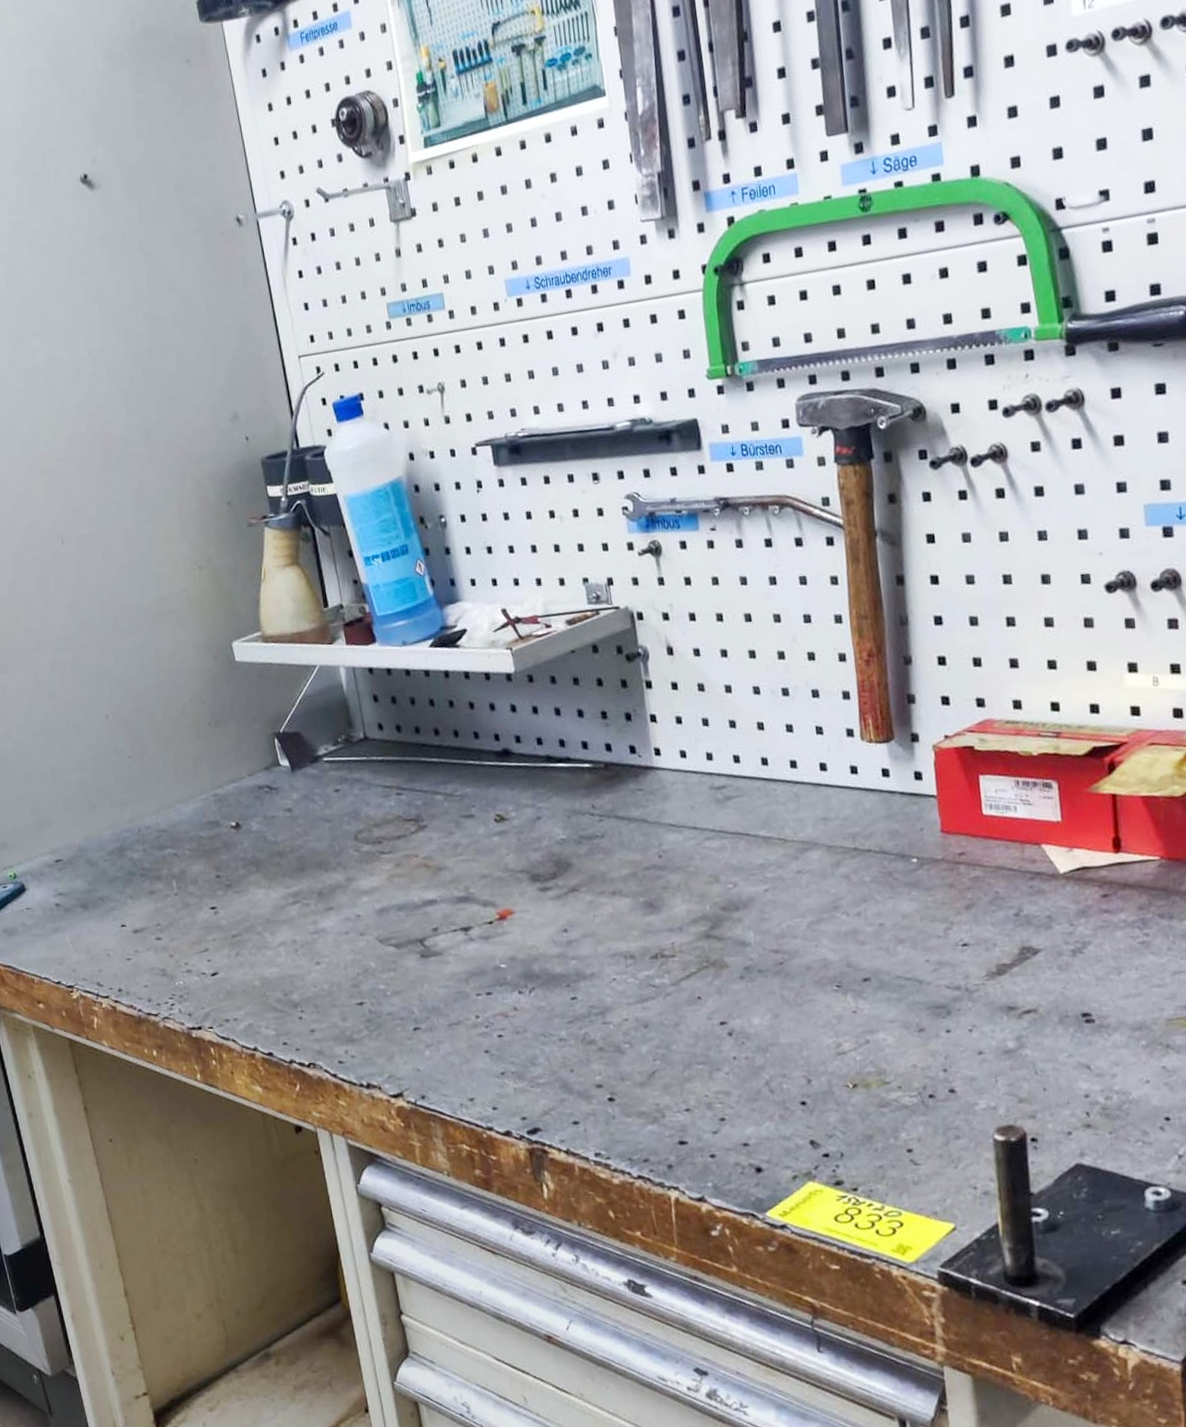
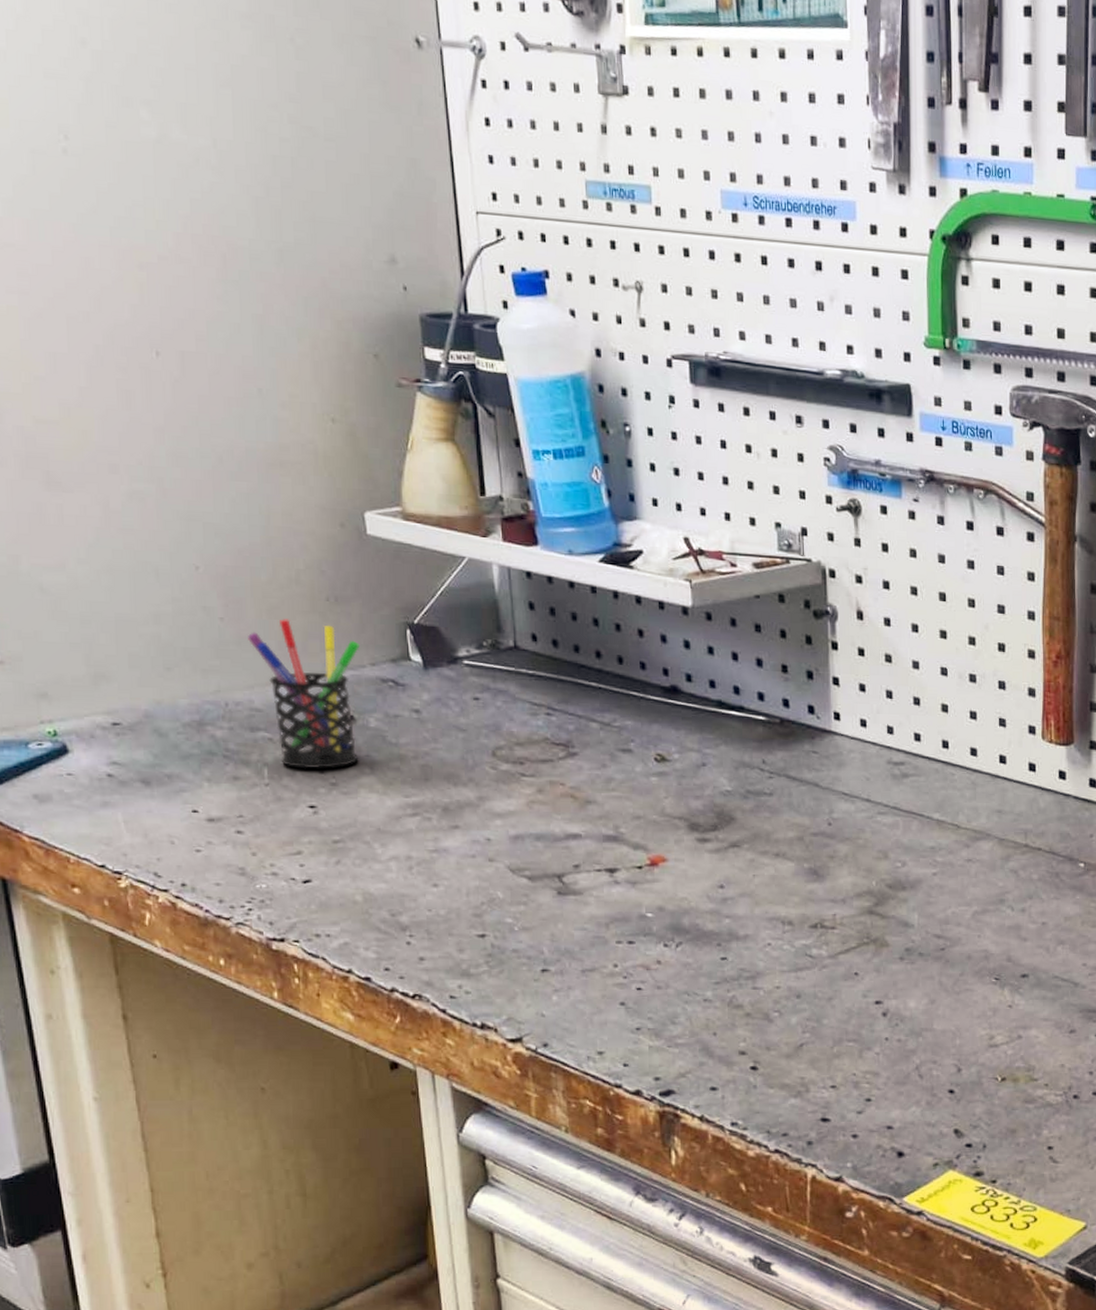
pen holder: none [151,746,246,876] -> present [248,619,360,769]

